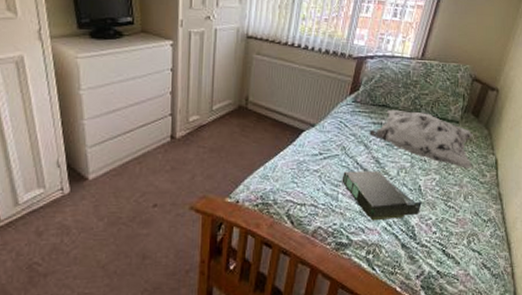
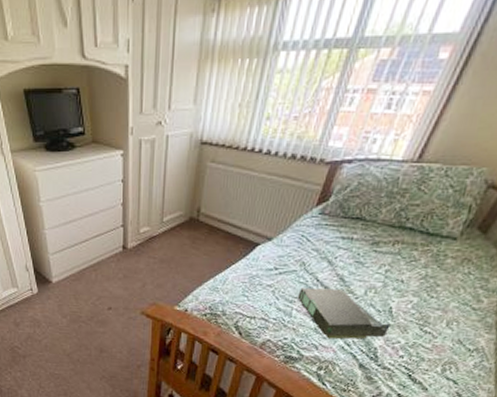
decorative pillow: present [368,109,473,169] -> none [334,222,474,293]

